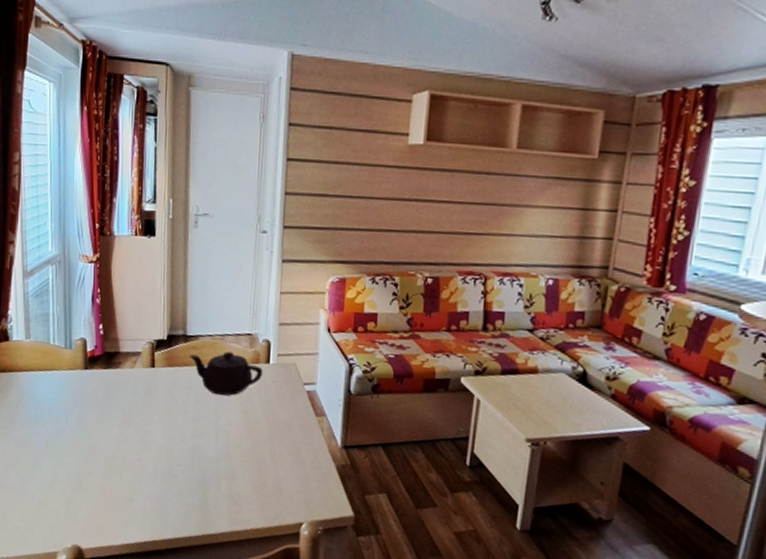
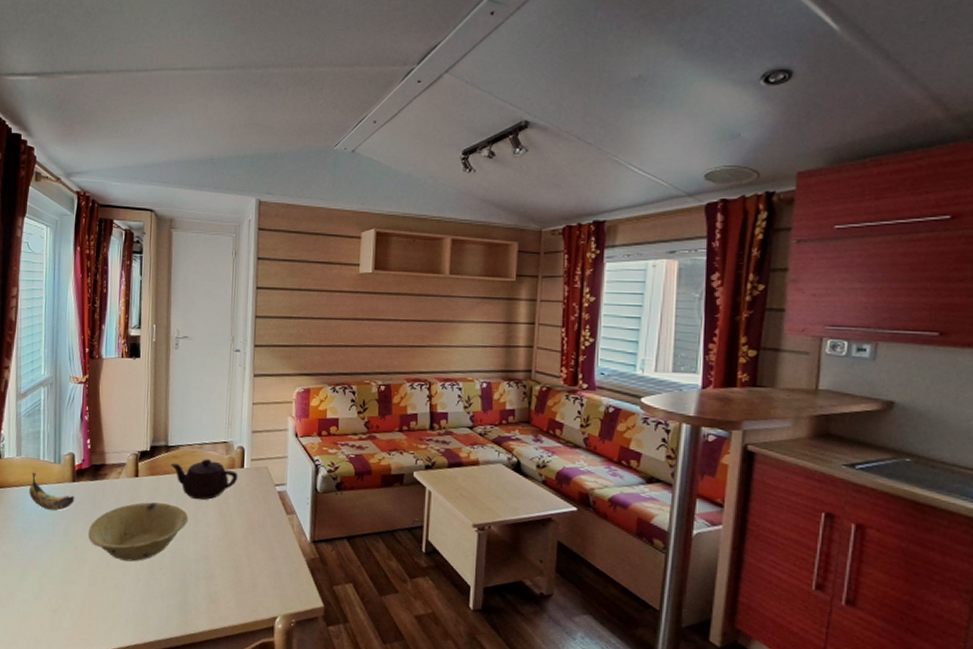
banana: none [39,357,88,399] -> present [28,472,75,511]
bowl: none [102,394,209,457] -> present [88,502,189,562]

